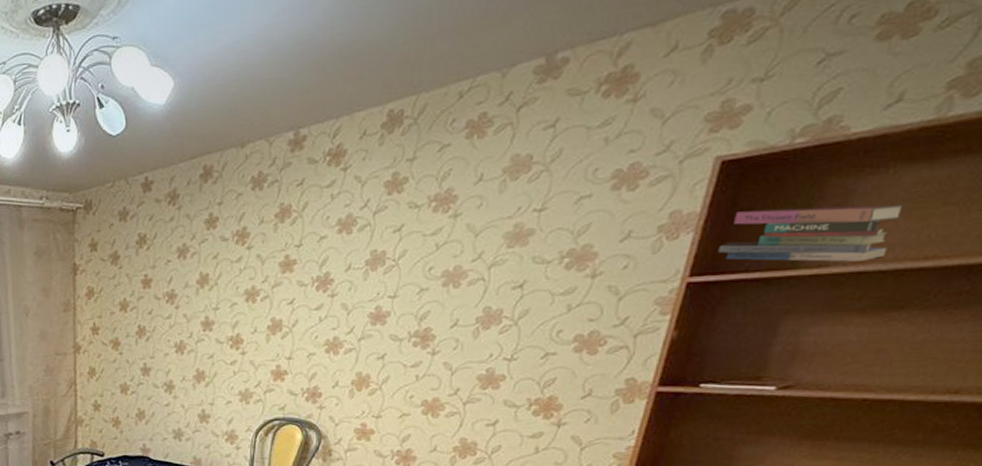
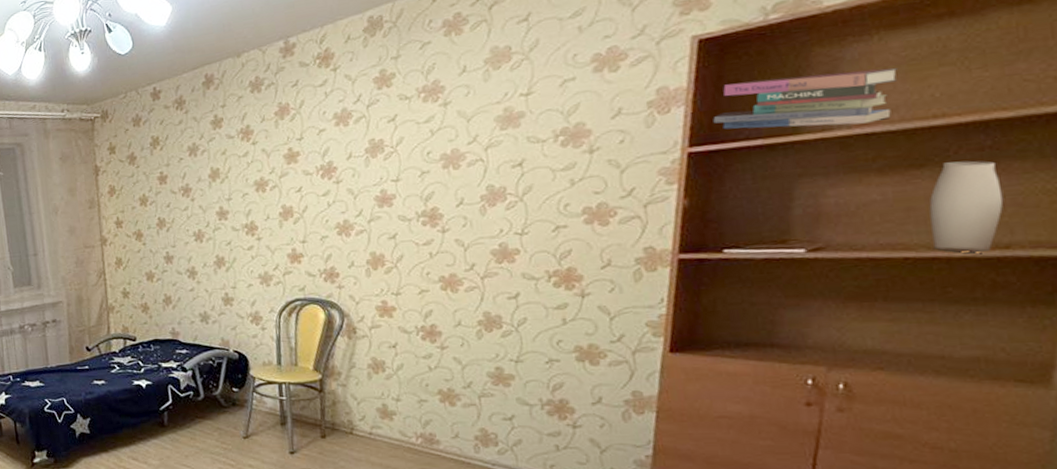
vase: none [891,305,968,397] -> present [929,160,1004,254]

